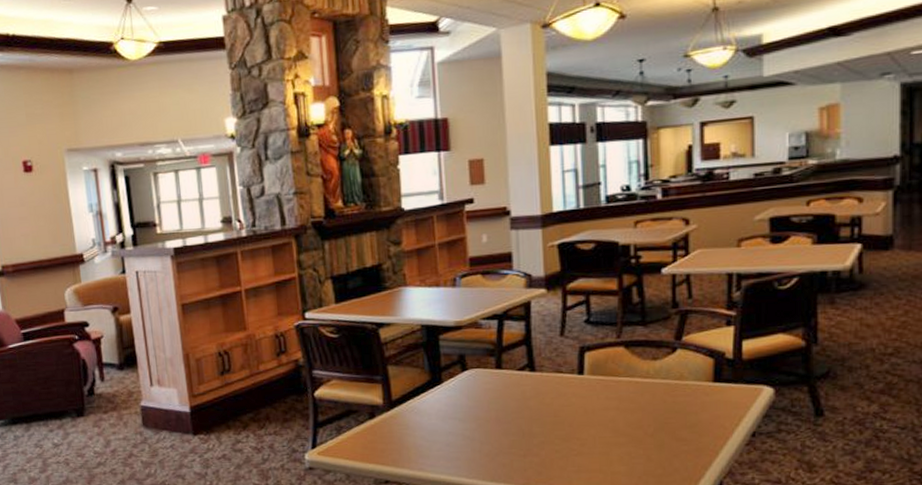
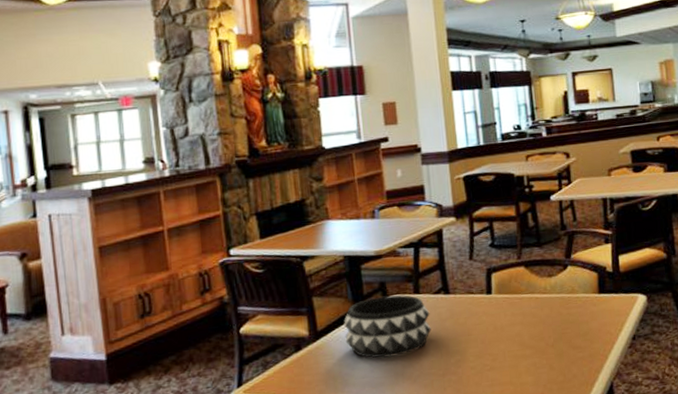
decorative bowl: none [419,369,513,433] -> present [343,295,431,358]

